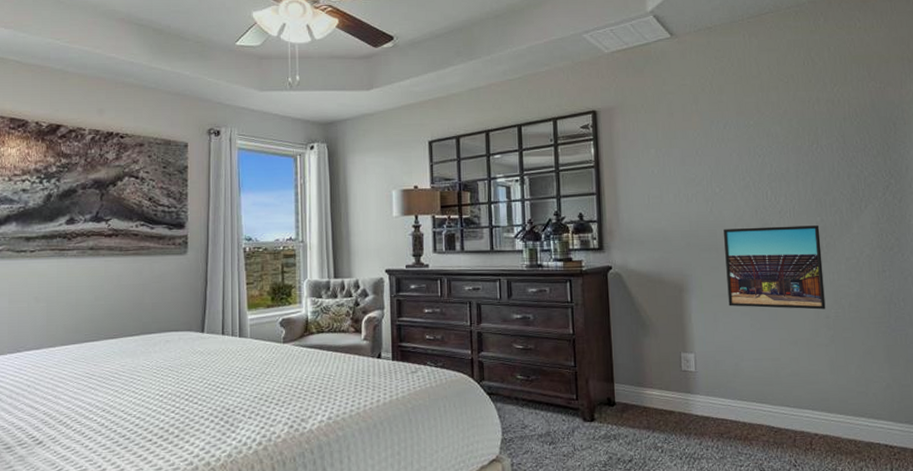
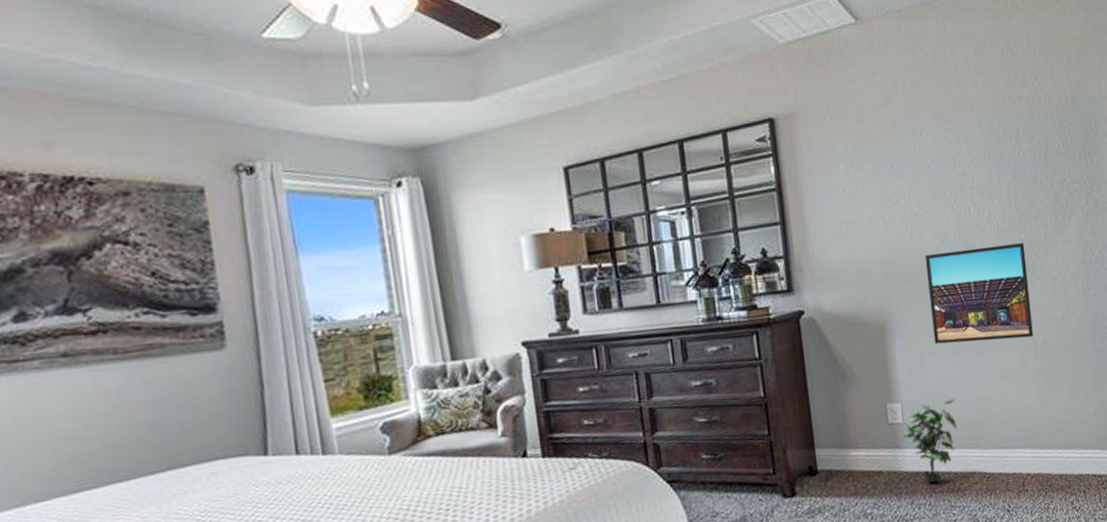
potted plant: none [693,355,746,429] -> present [901,398,957,483]

